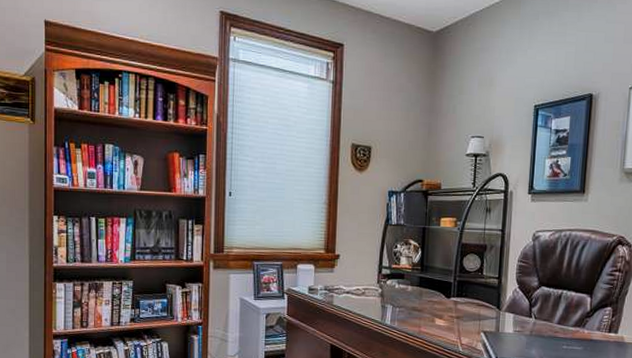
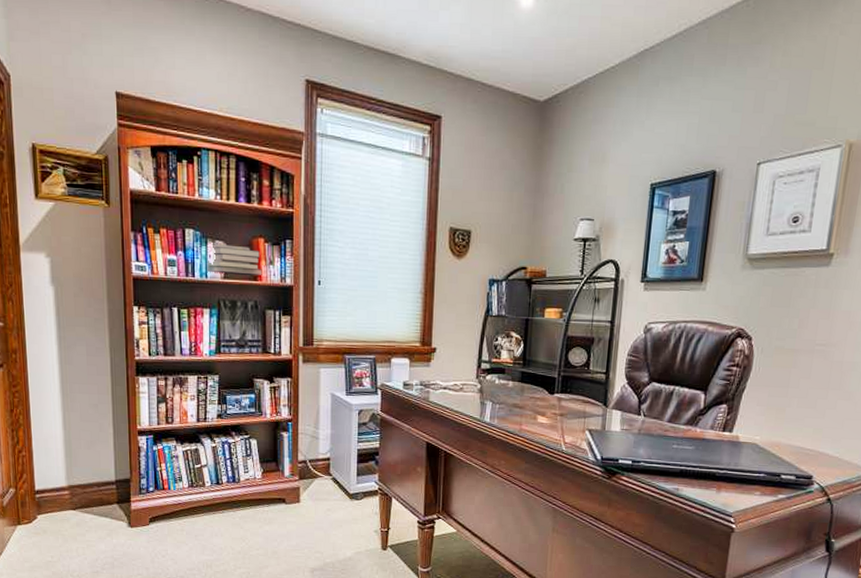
books: none [124,158,177,188] -> present [207,244,262,276]

